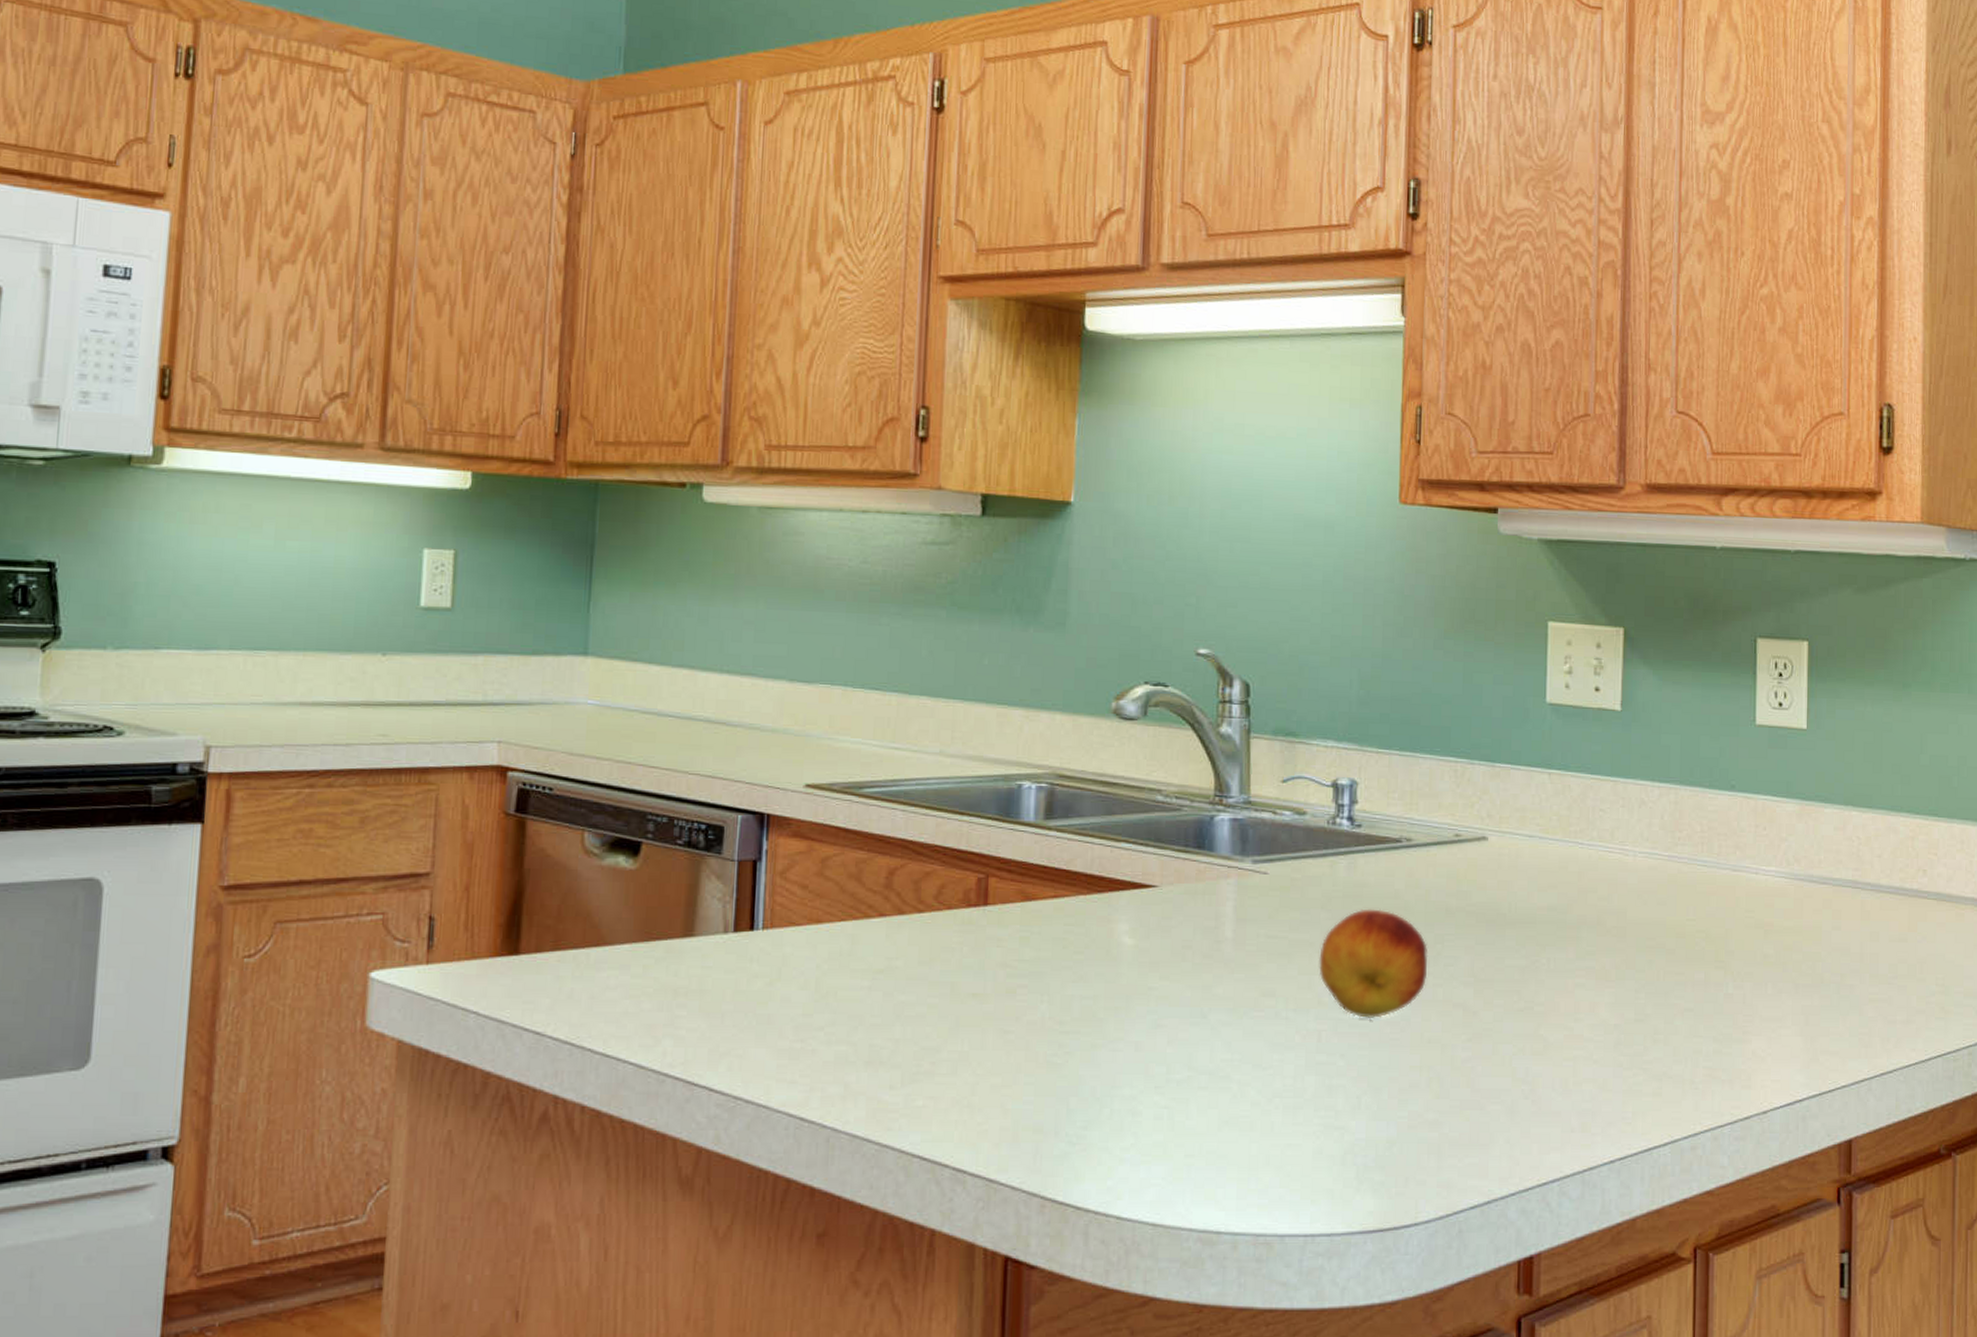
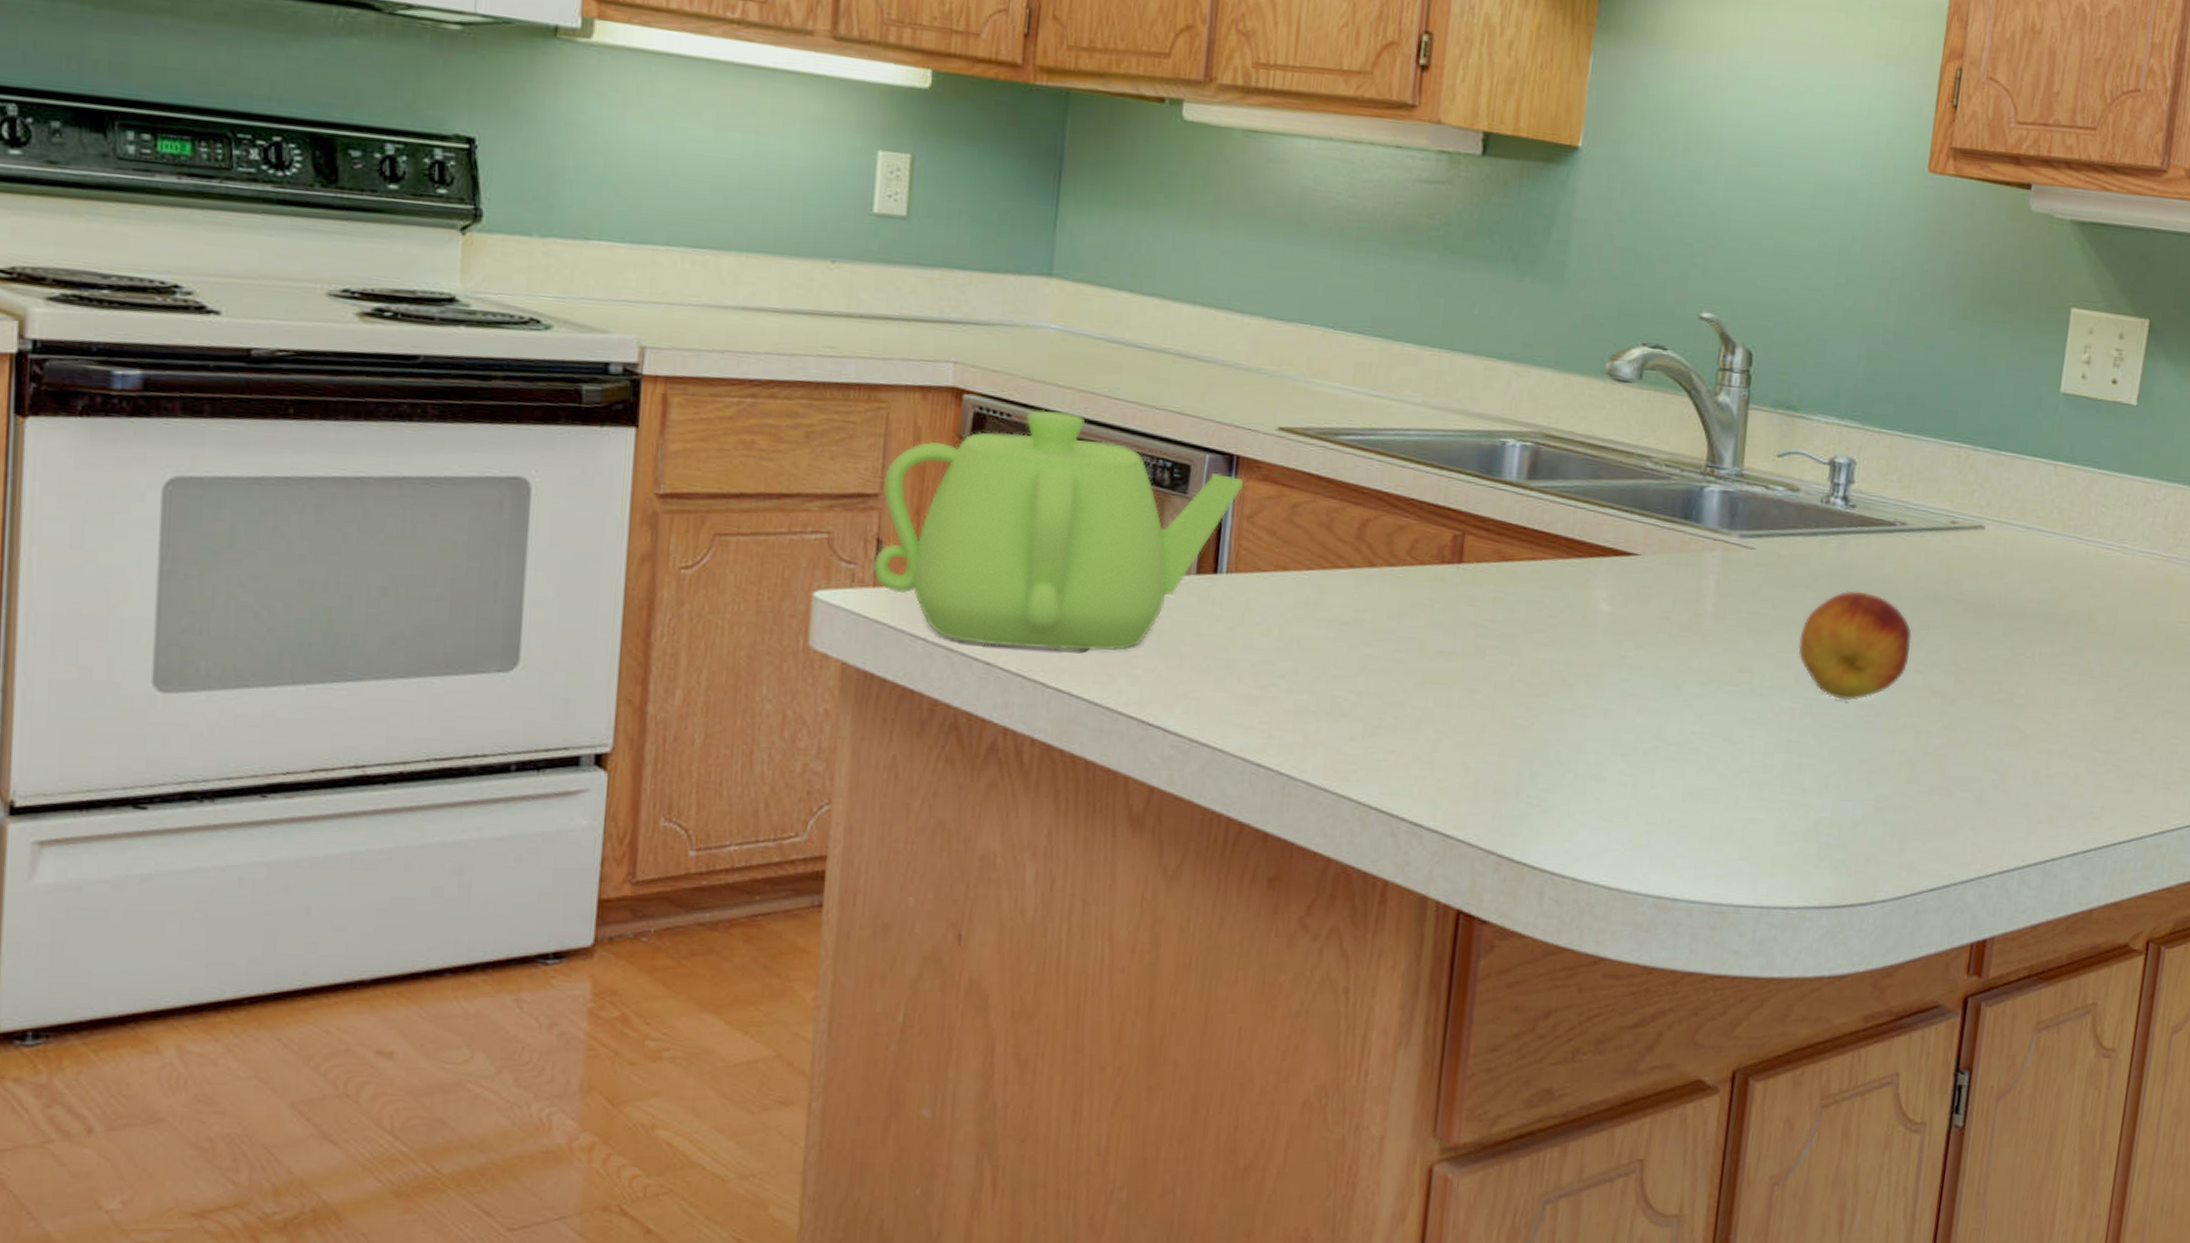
teapot: none [425,782,776,1016] -> present [872,409,1244,651]

